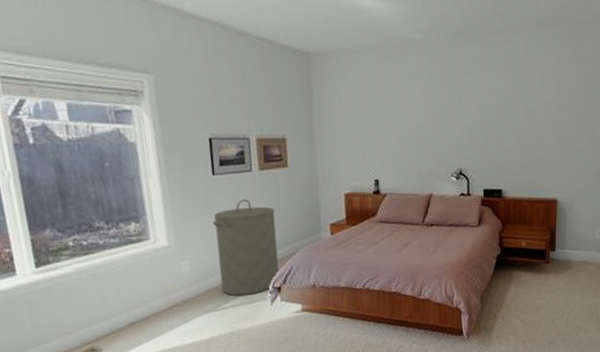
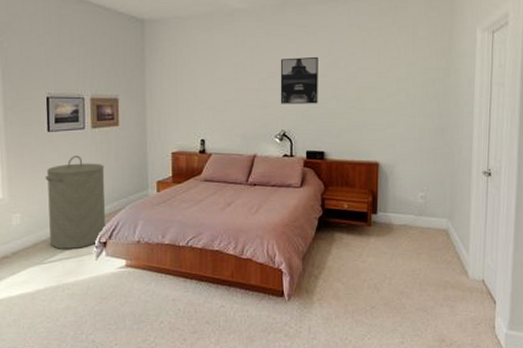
wall art: none [455,90,495,141] -> present [280,56,318,104]

